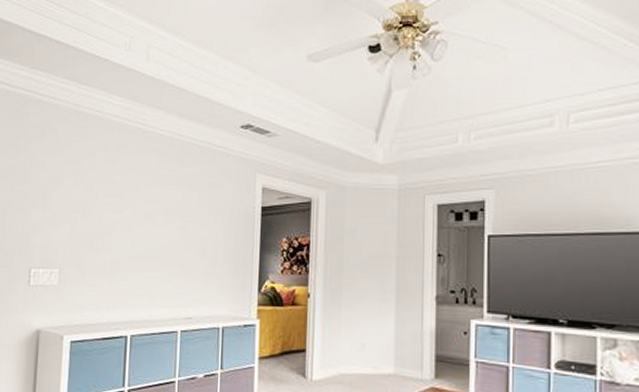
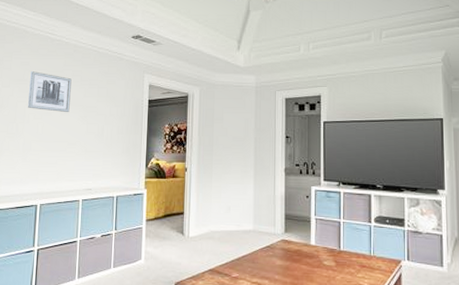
wall art: none [115,171,167,223] -> present [28,71,72,113]

